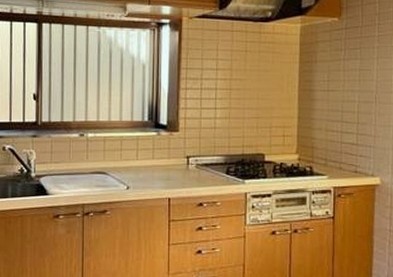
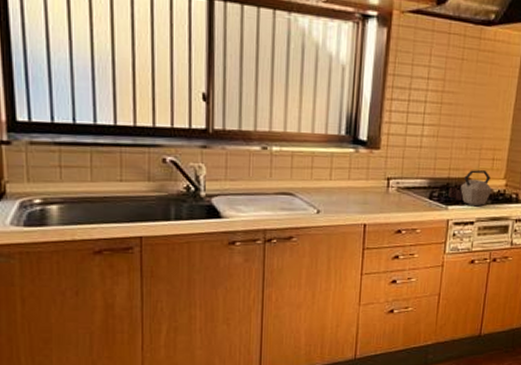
kettle: none [244,146,286,180] -> present [448,170,492,207]

